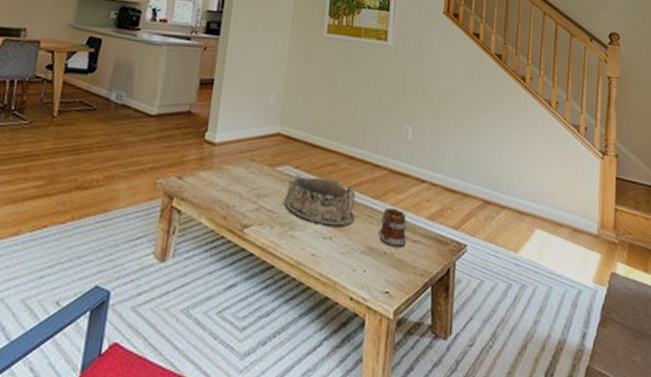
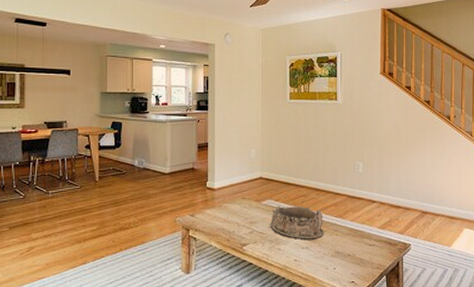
mug: present [377,207,407,248] -> none [342,222,365,251]

